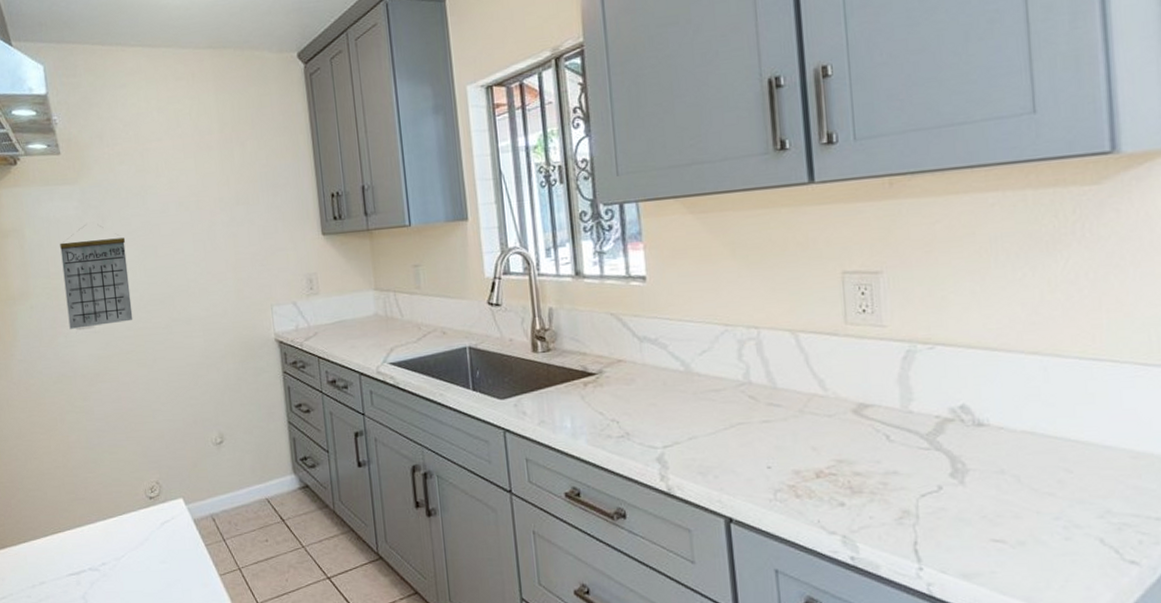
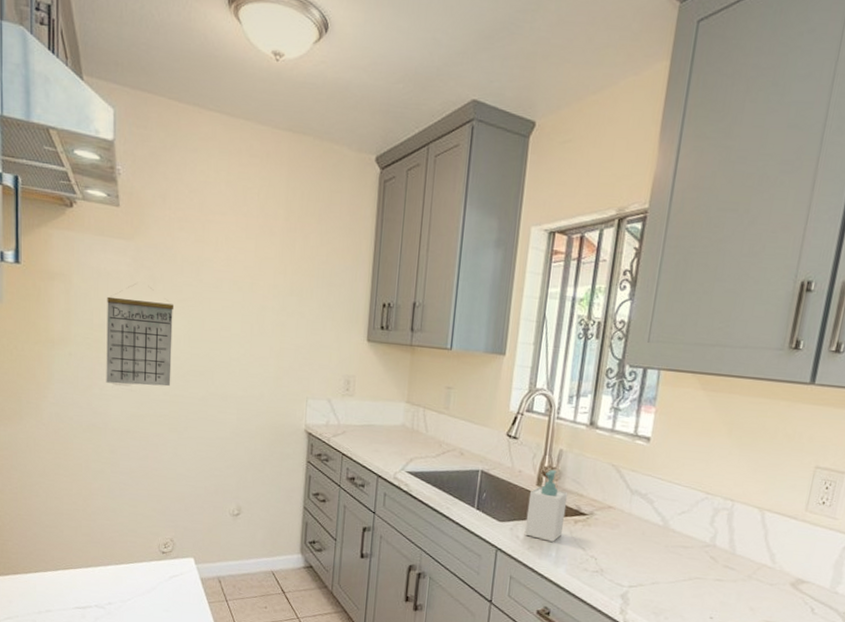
soap bottle: none [526,332,574,412] -> present [524,470,568,542]

